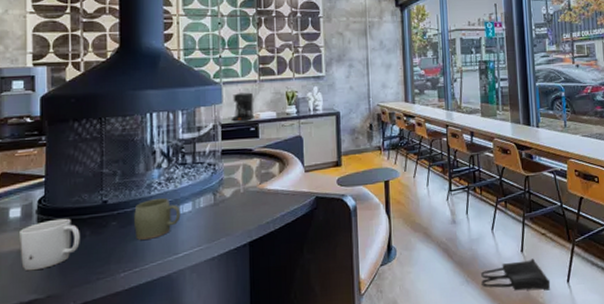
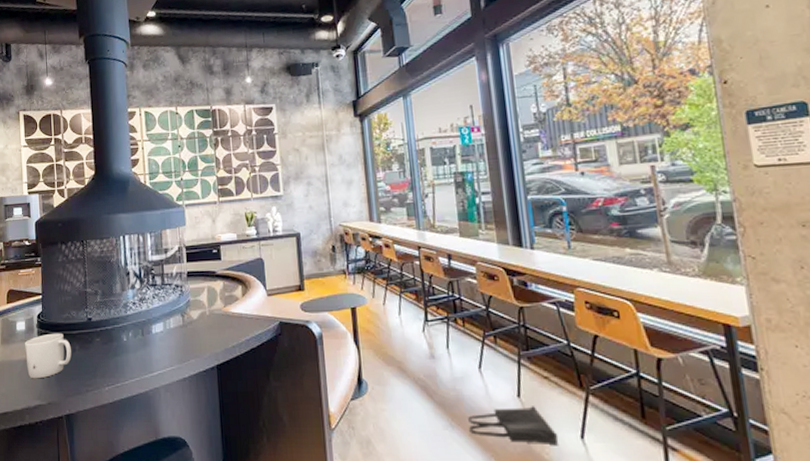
mug: present [134,198,181,240] -> none [114,318,154,357]
coffee maker: present [232,92,253,122] -> none [195,214,215,244]

